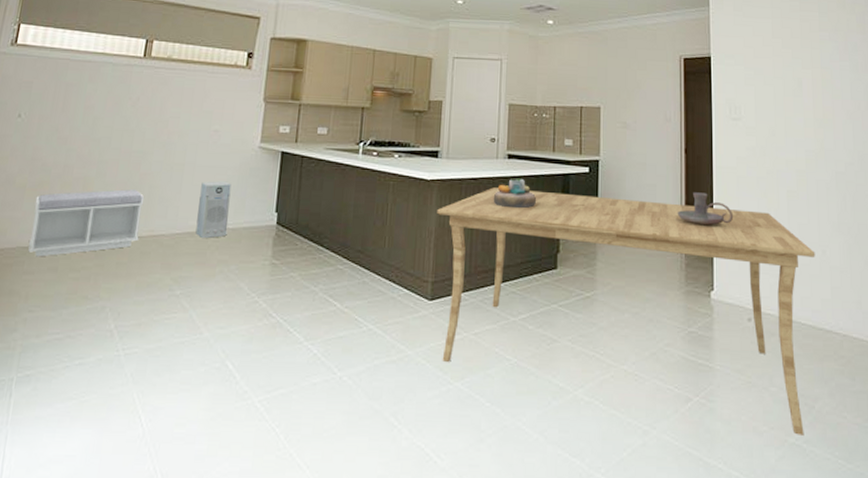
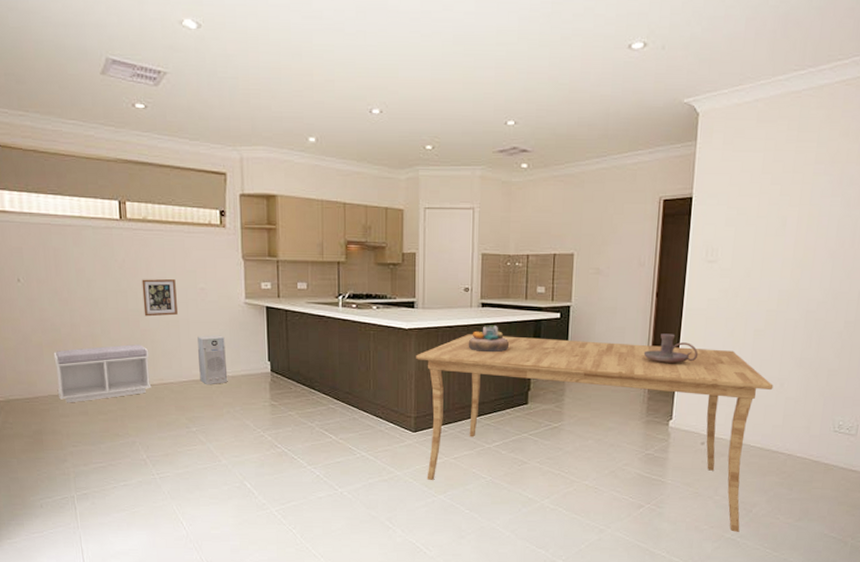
picture frame: none [147,118,189,159] -> present [141,279,178,317]

